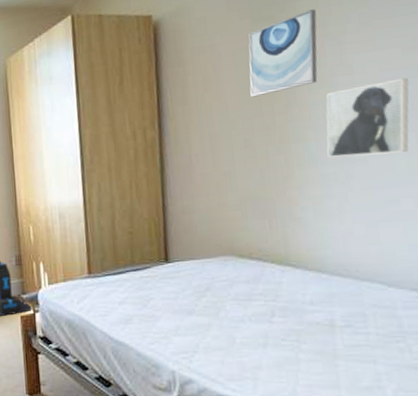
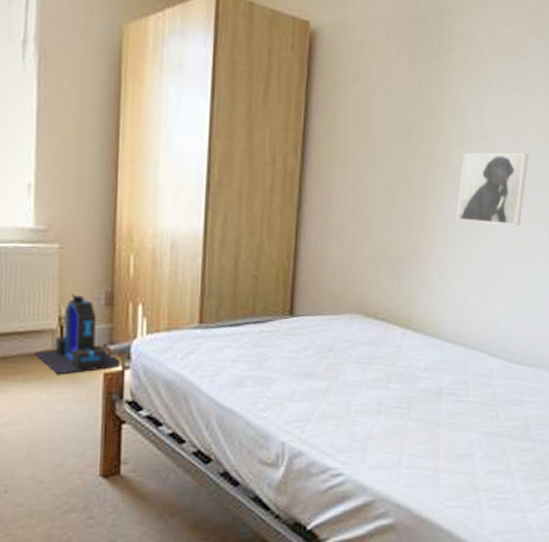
wall art: present [248,9,318,97] -> none [397,62,466,143]

